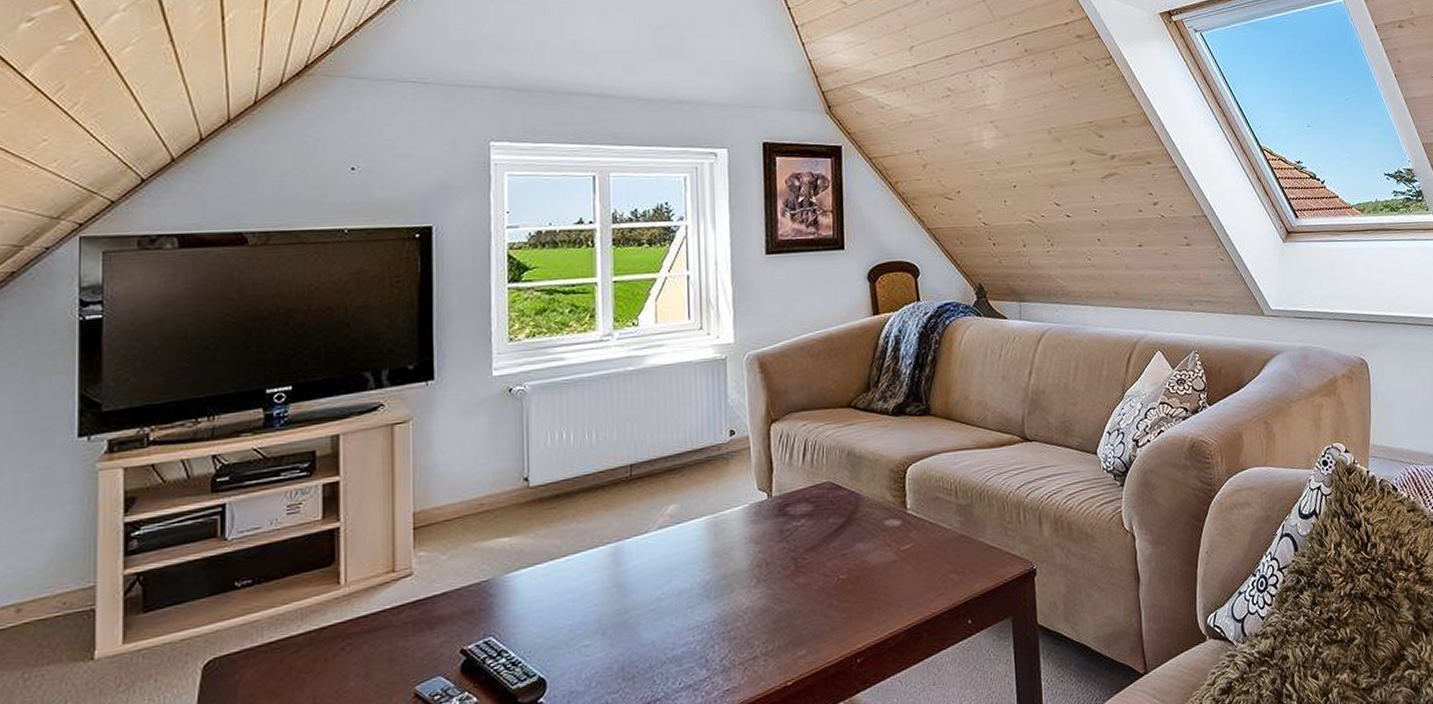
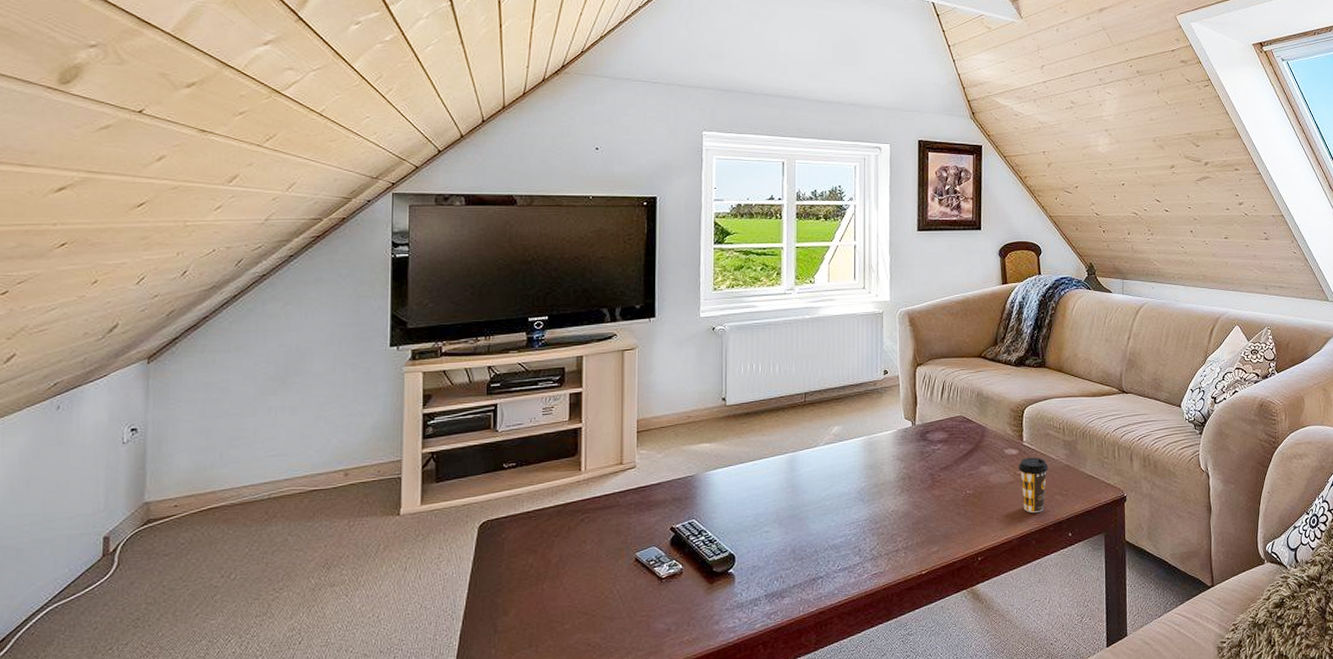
coffee cup: none [902,527,940,598] -> present [1018,457,1049,513]

